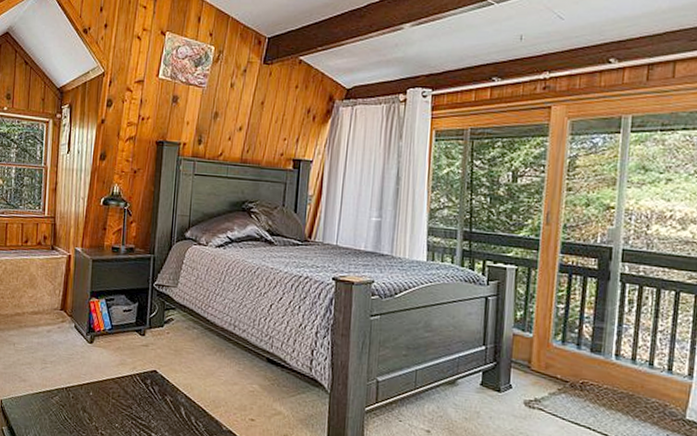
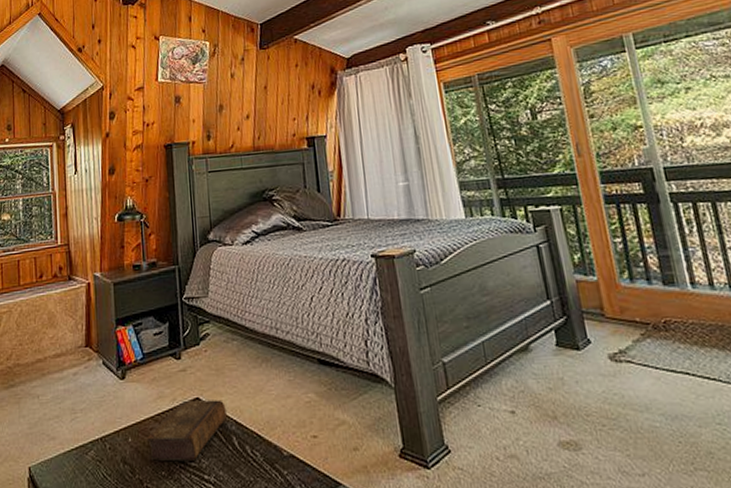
book: none [105,370,179,420] -> present [146,399,227,462]

